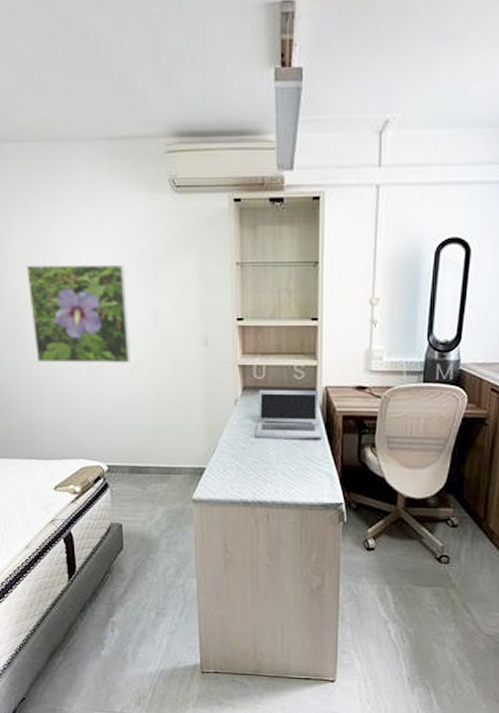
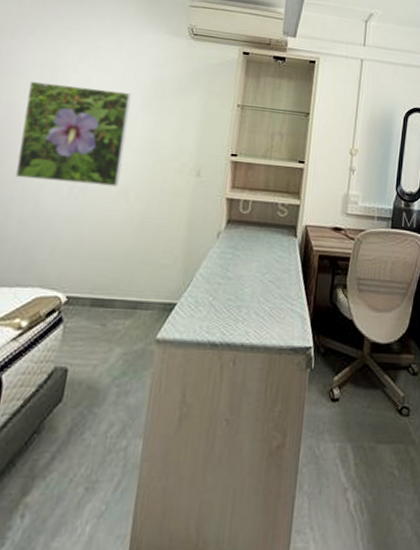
laptop: present [255,389,322,440] -> none [232,223,299,279]

